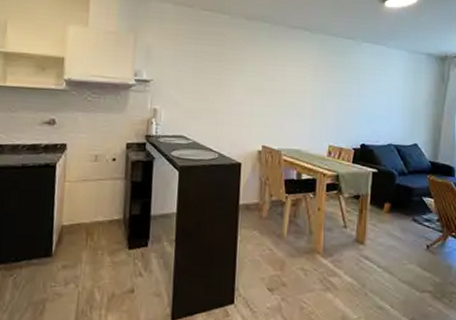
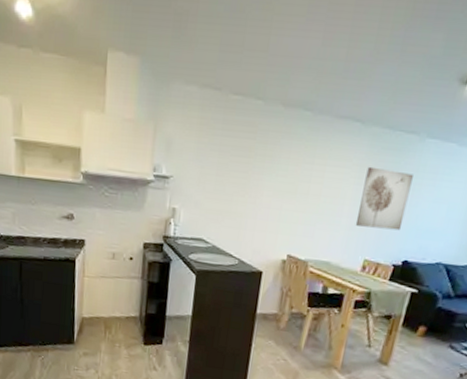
wall art: none [317,66,357,118] -> present [355,166,413,231]

